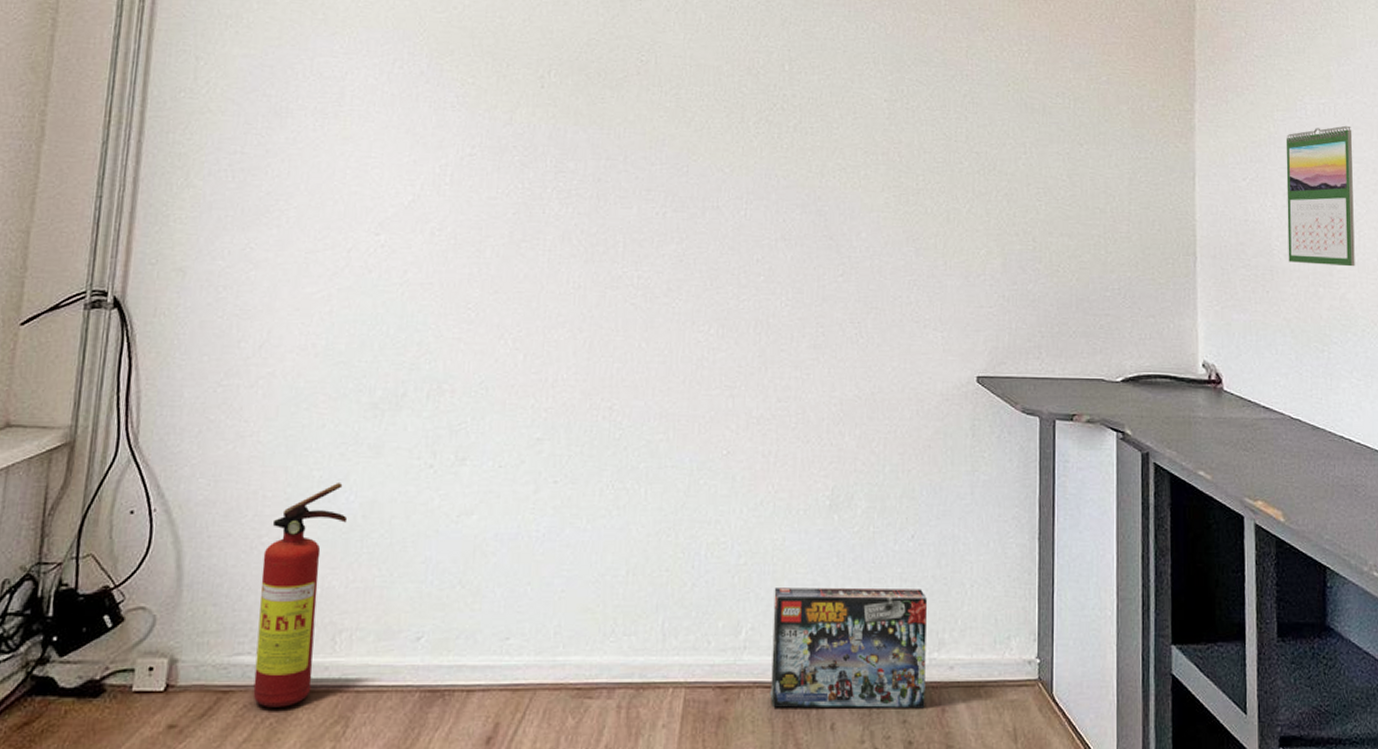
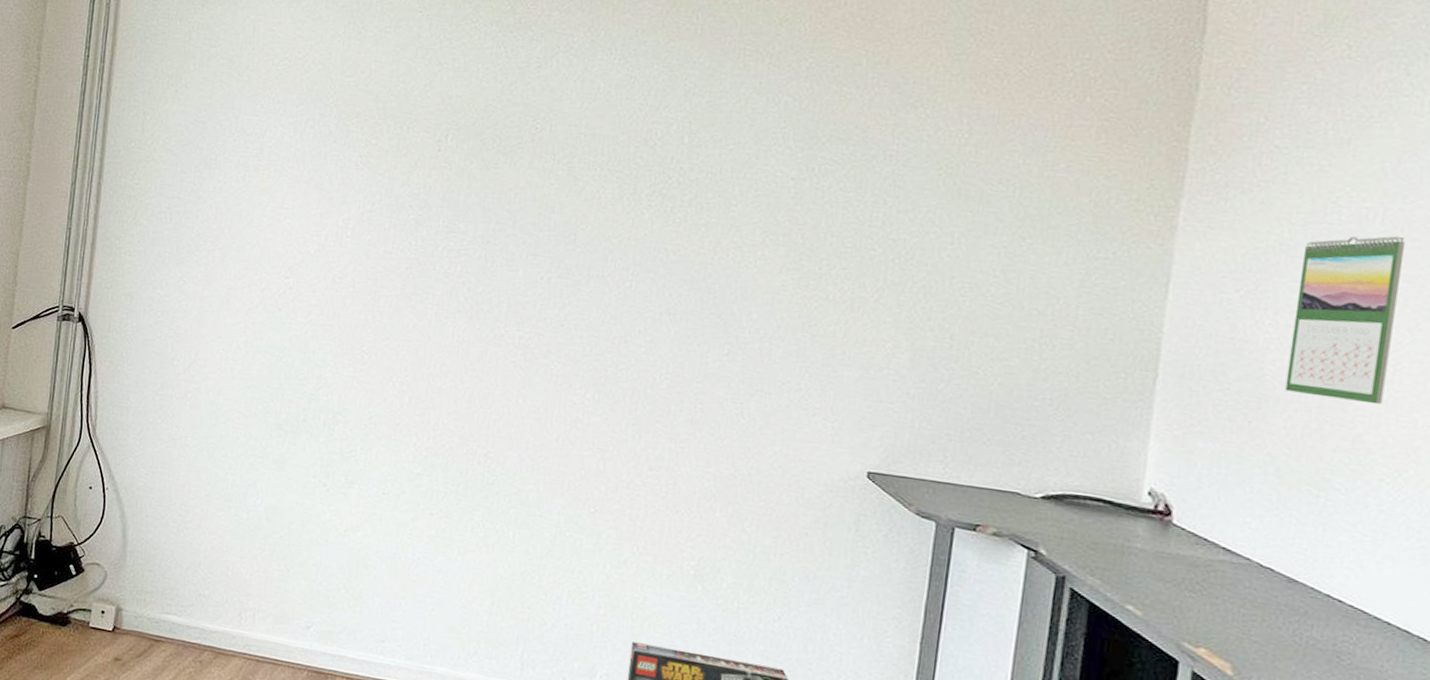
fire extinguisher: present [253,481,348,707] -> none [177,487,255,662]

